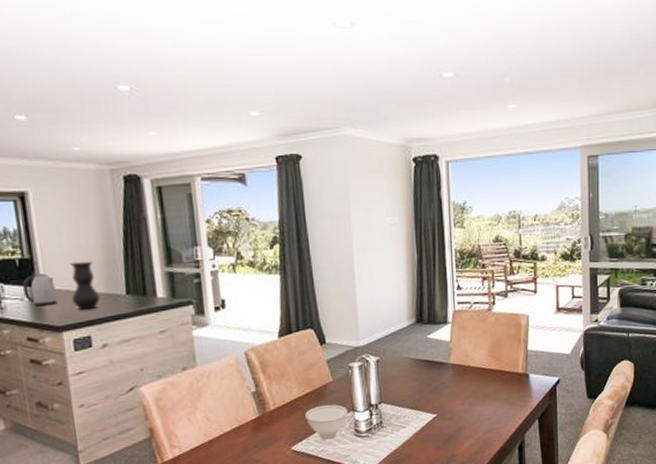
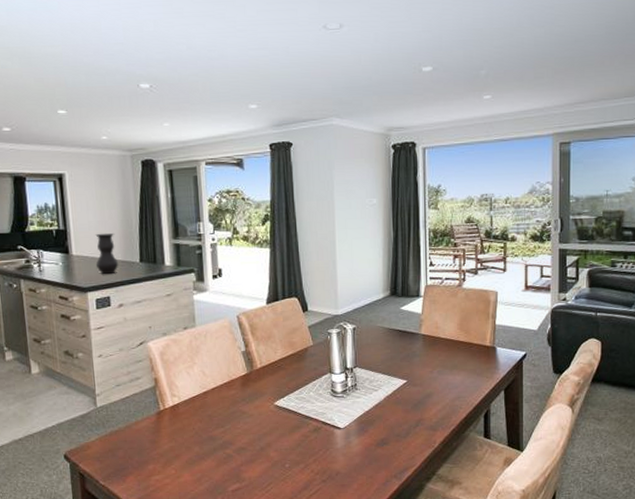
kettle: present [23,274,58,307] -> none [58,243,85,270]
bowl: present [305,404,349,440] -> none [288,366,326,397]

